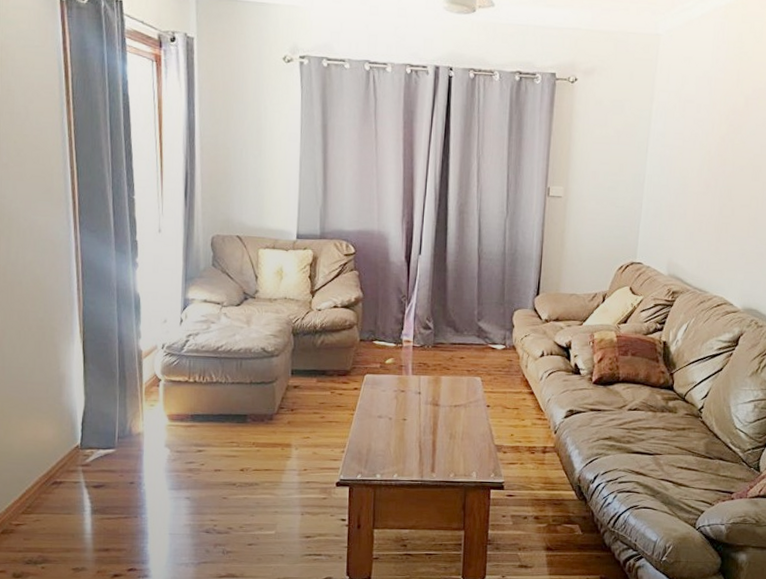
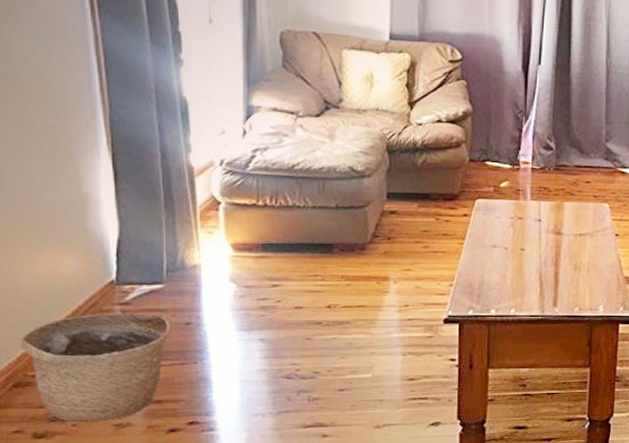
basket: none [9,473,120,566] -> present [21,313,172,423]

